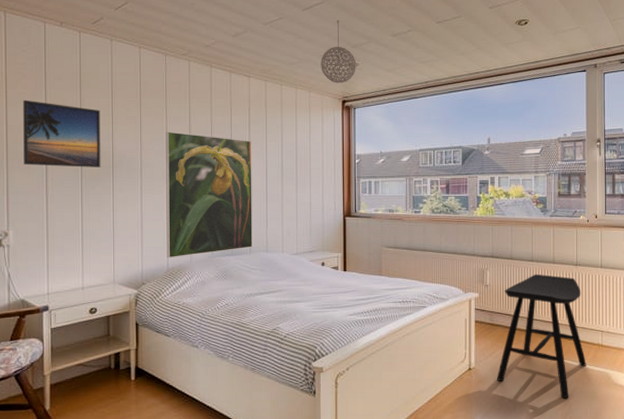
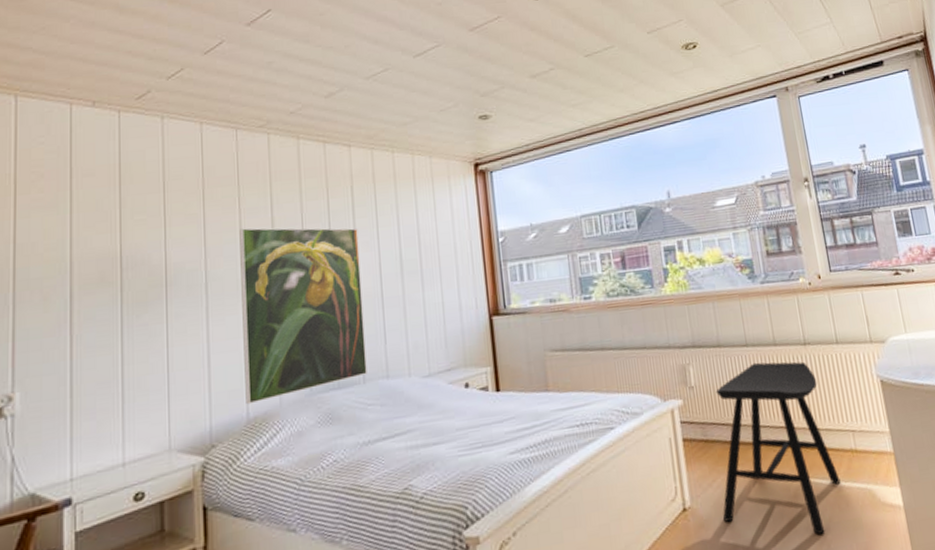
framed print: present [23,99,101,168] -> none [38,206,149,297]
pendant light: present [321,20,356,83] -> none [442,65,489,143]

